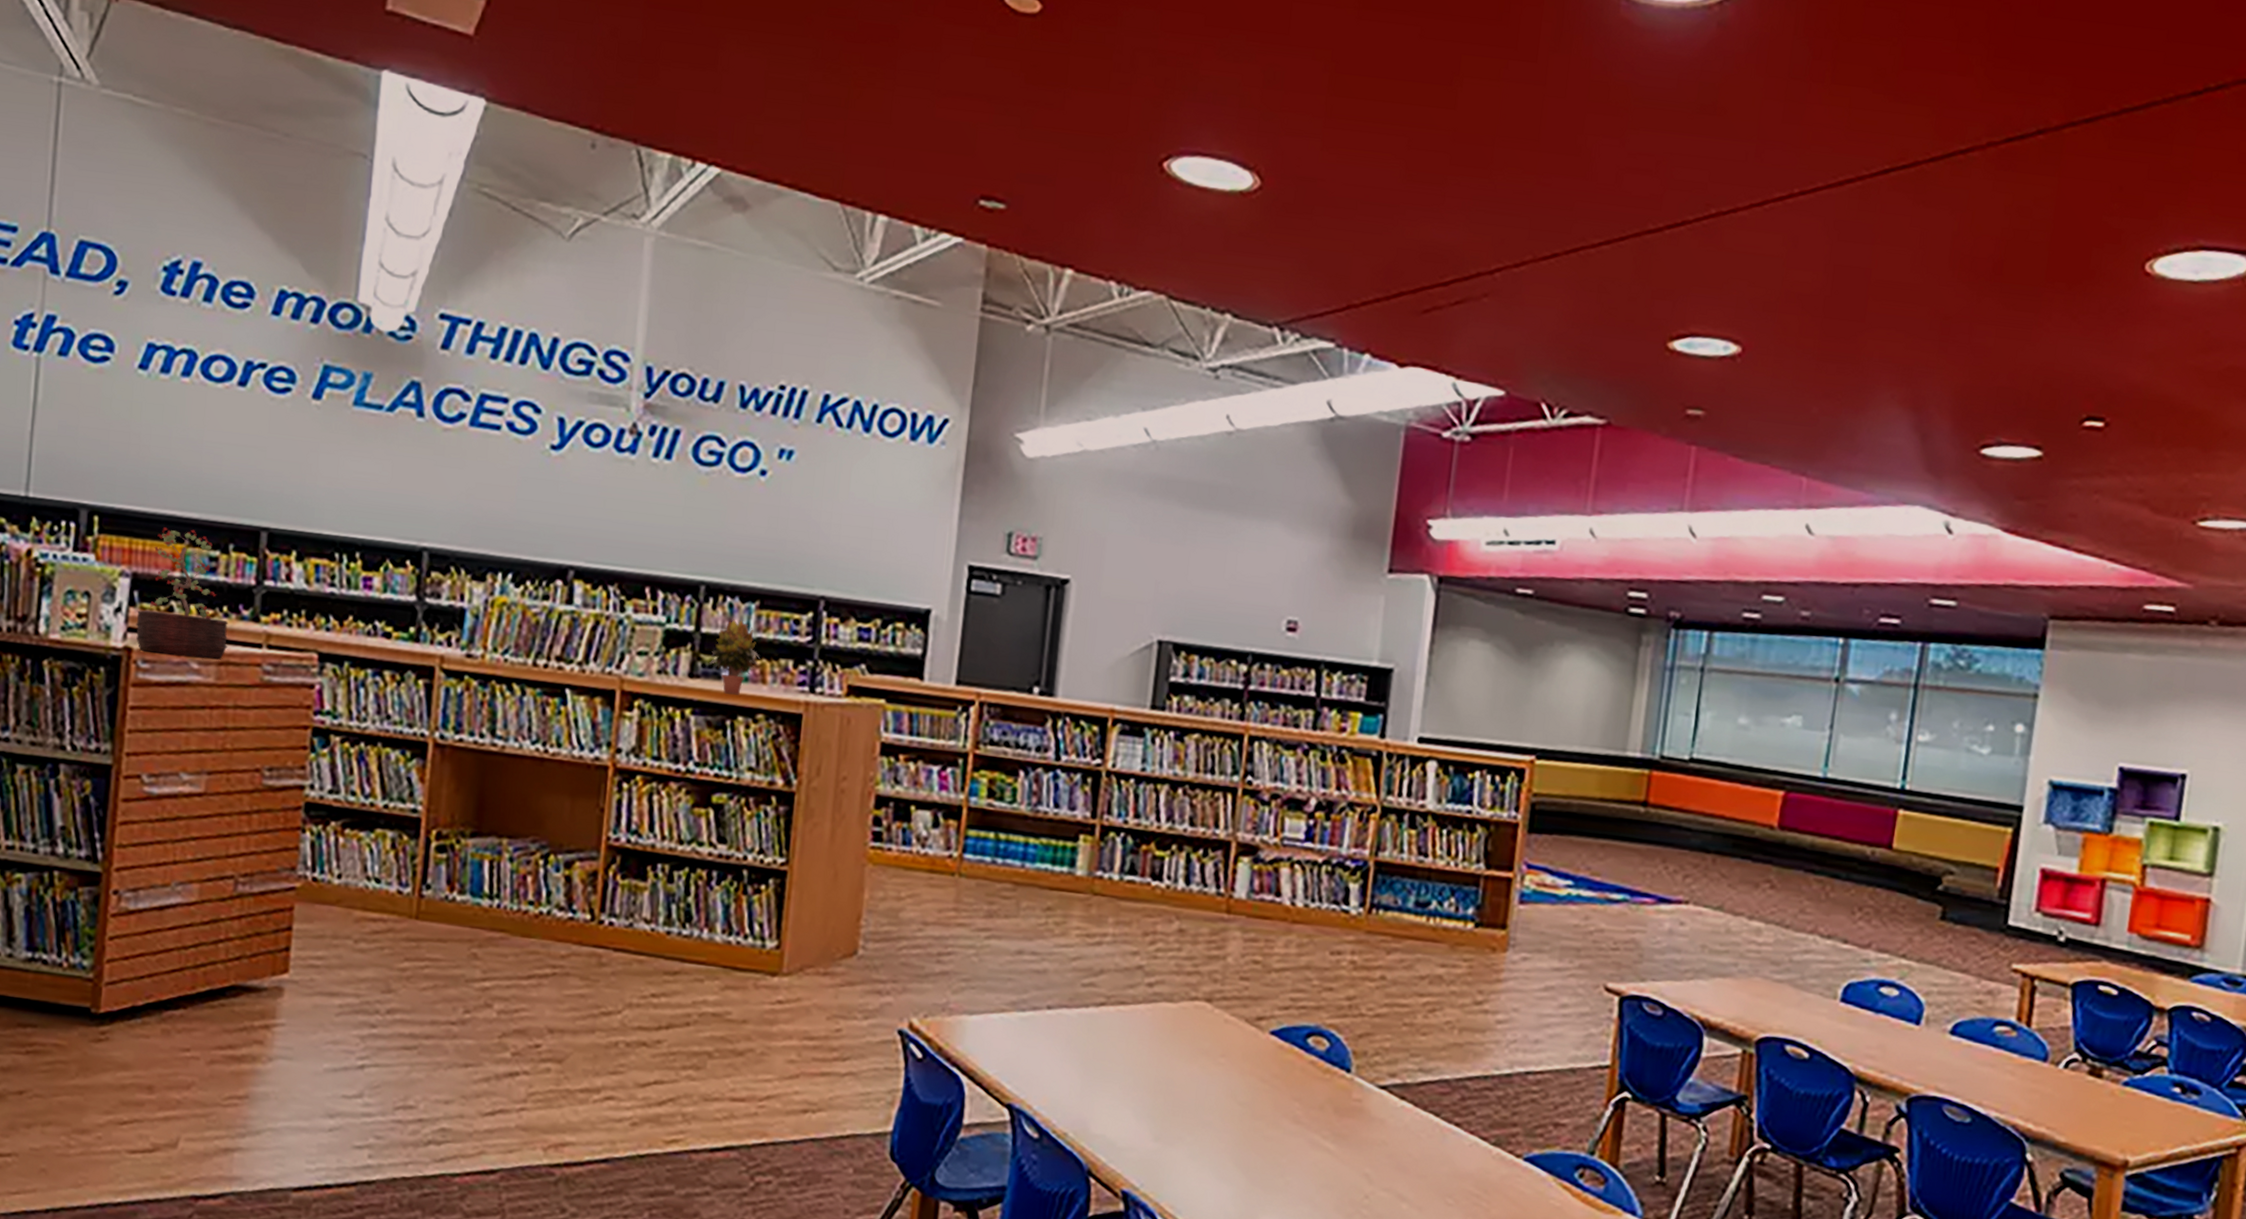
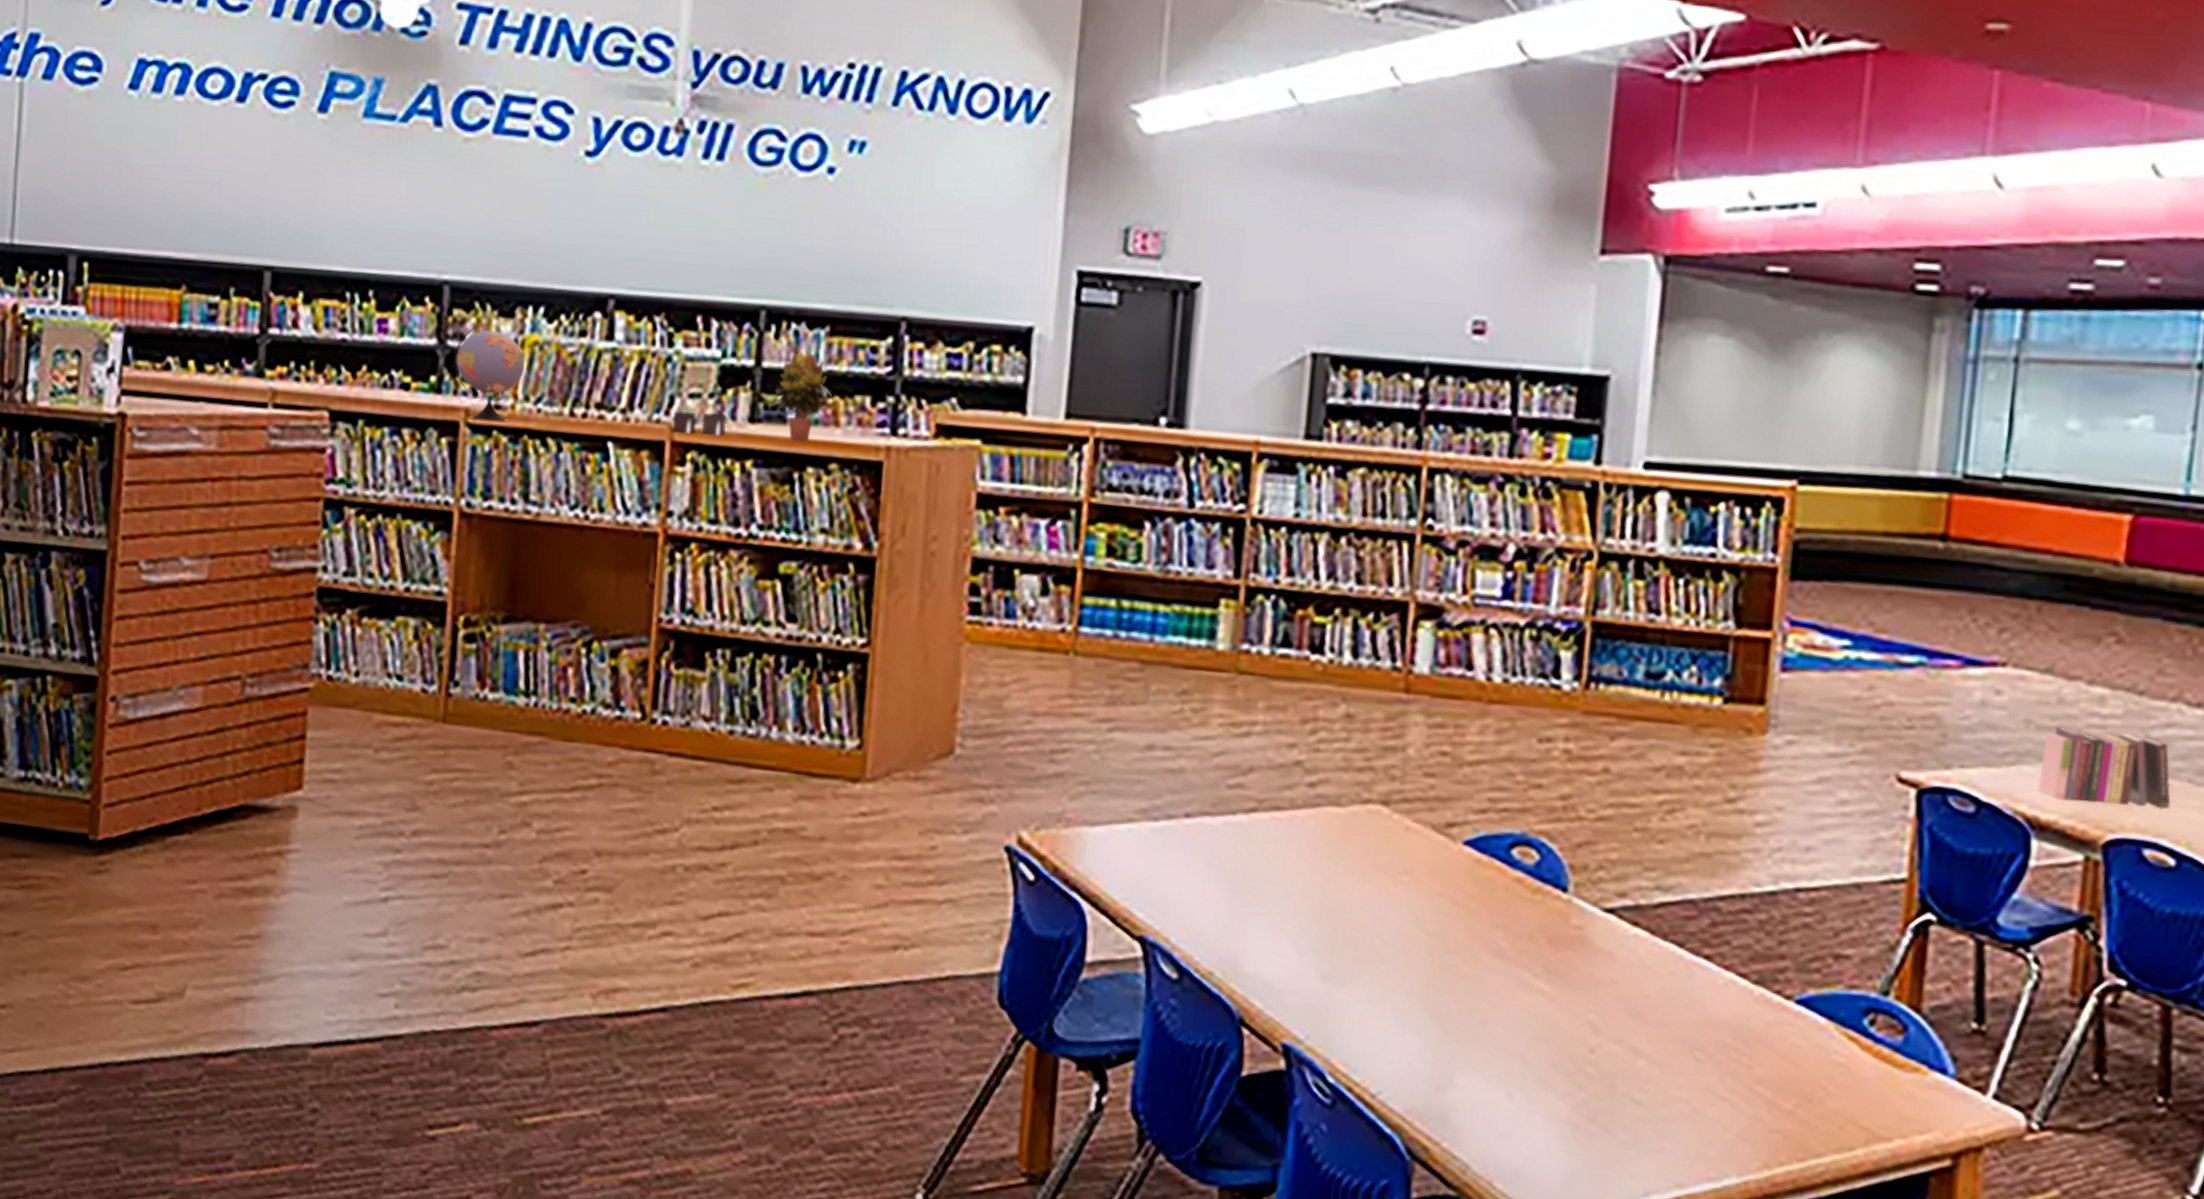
decorative plant: present [136,527,229,661] -> none [130,271,231,425]
globe: none [431,585,494,670] -> present [454,324,525,423]
bookend: none [622,664,669,689] -> present [672,410,726,437]
books: none [1709,950,1807,1015] -> present [2038,726,2171,810]

